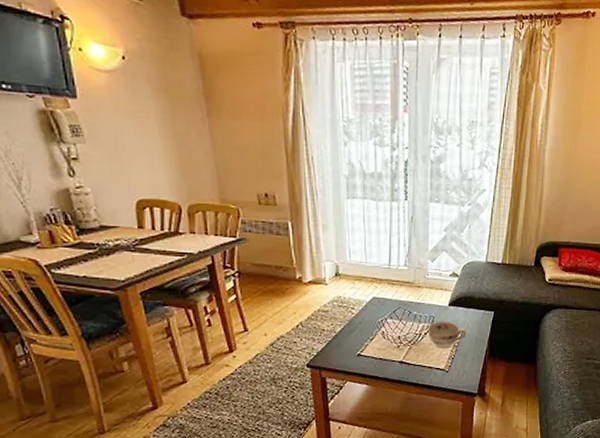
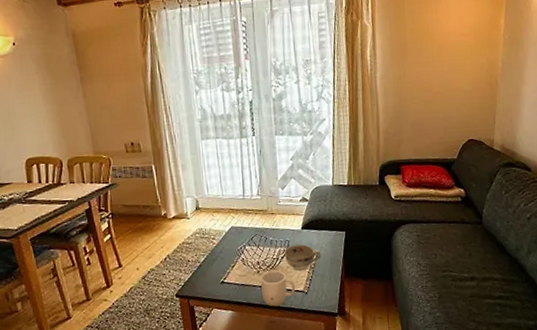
mug: none [400,346,436,383] -> present [260,270,295,307]

